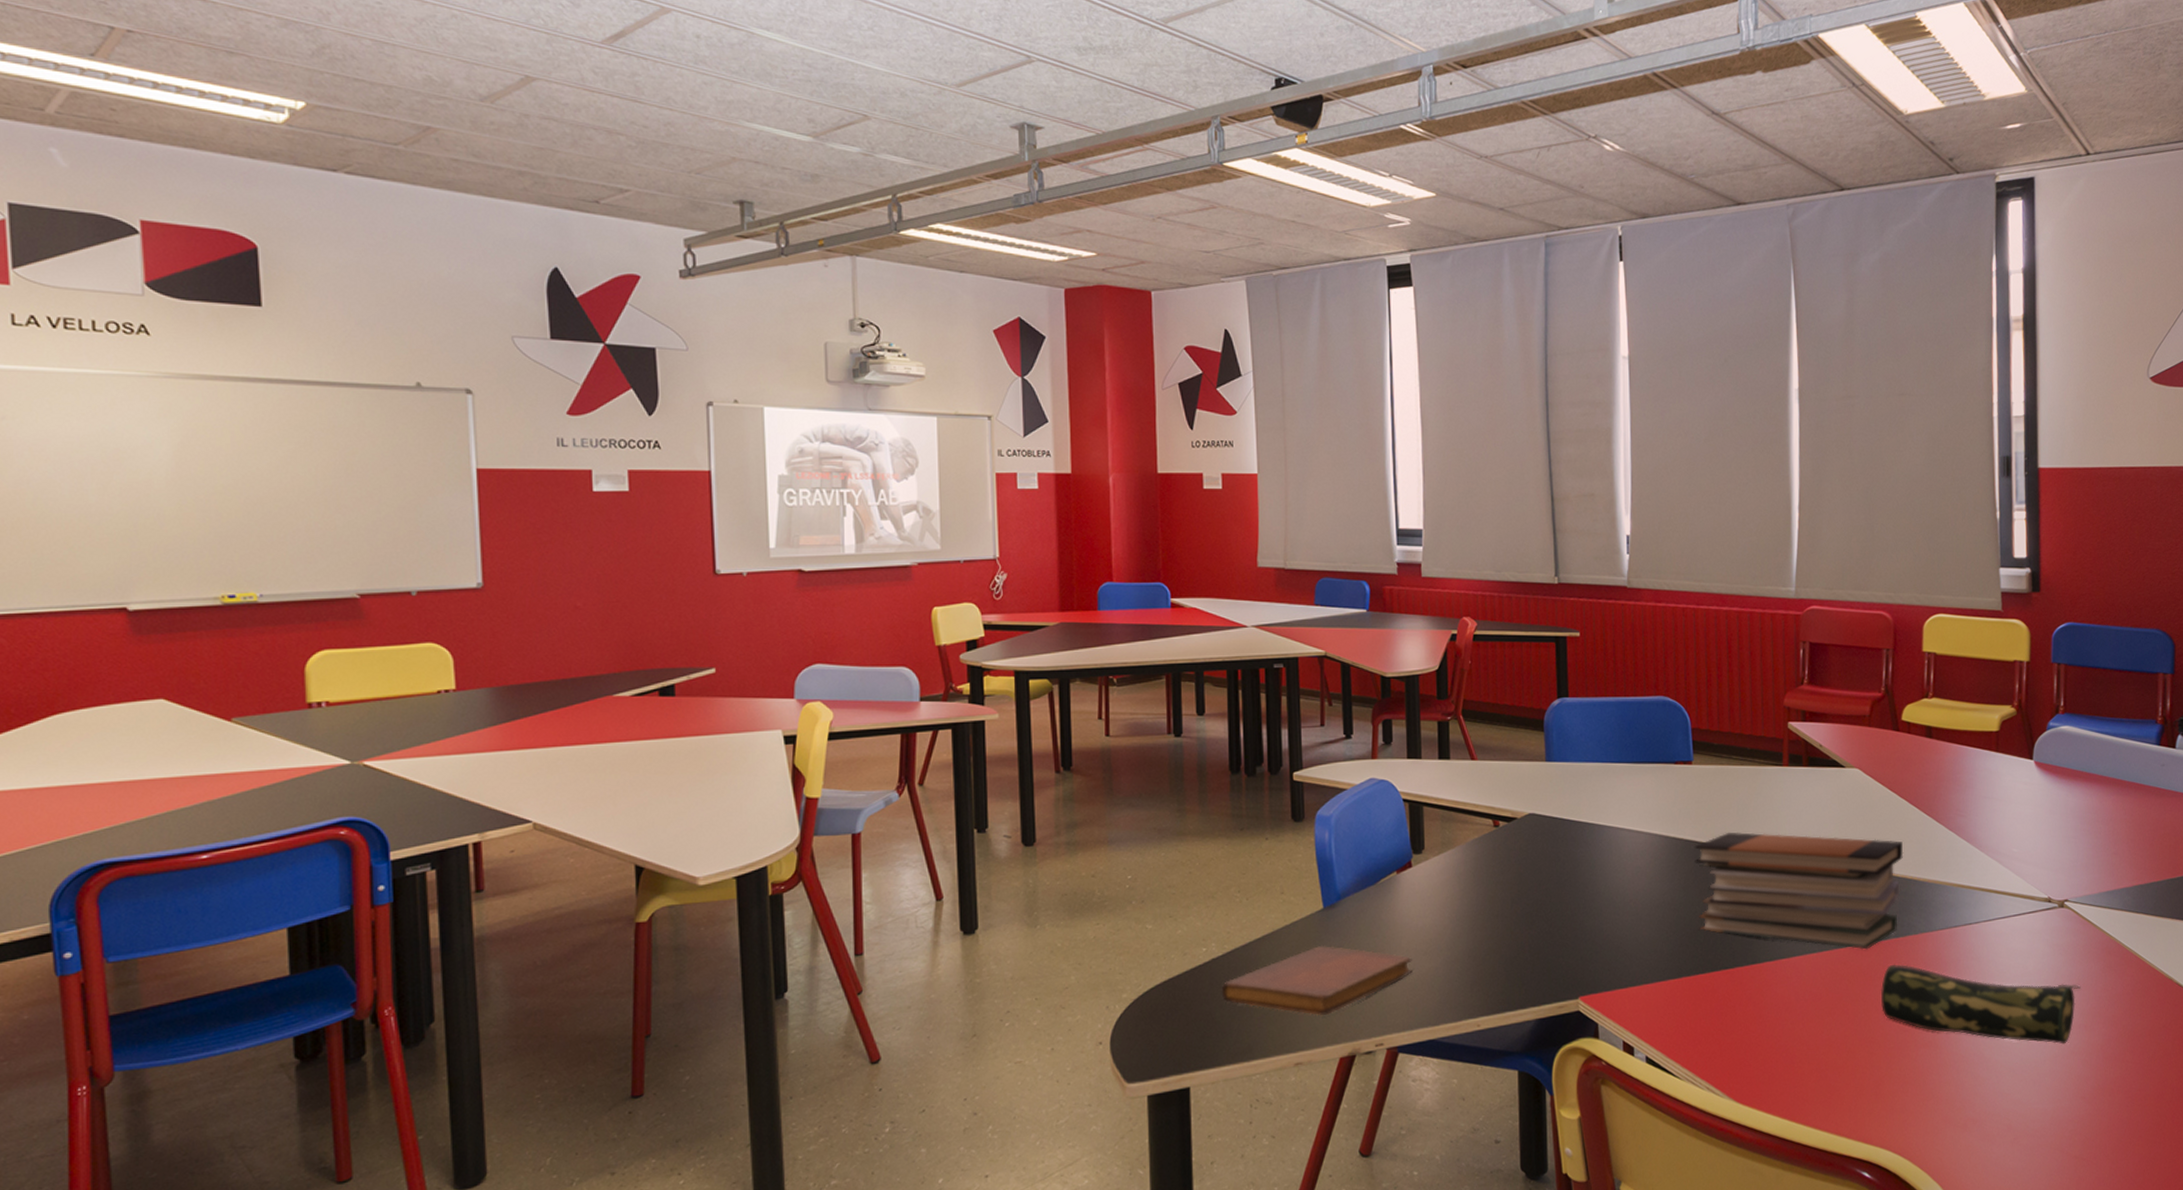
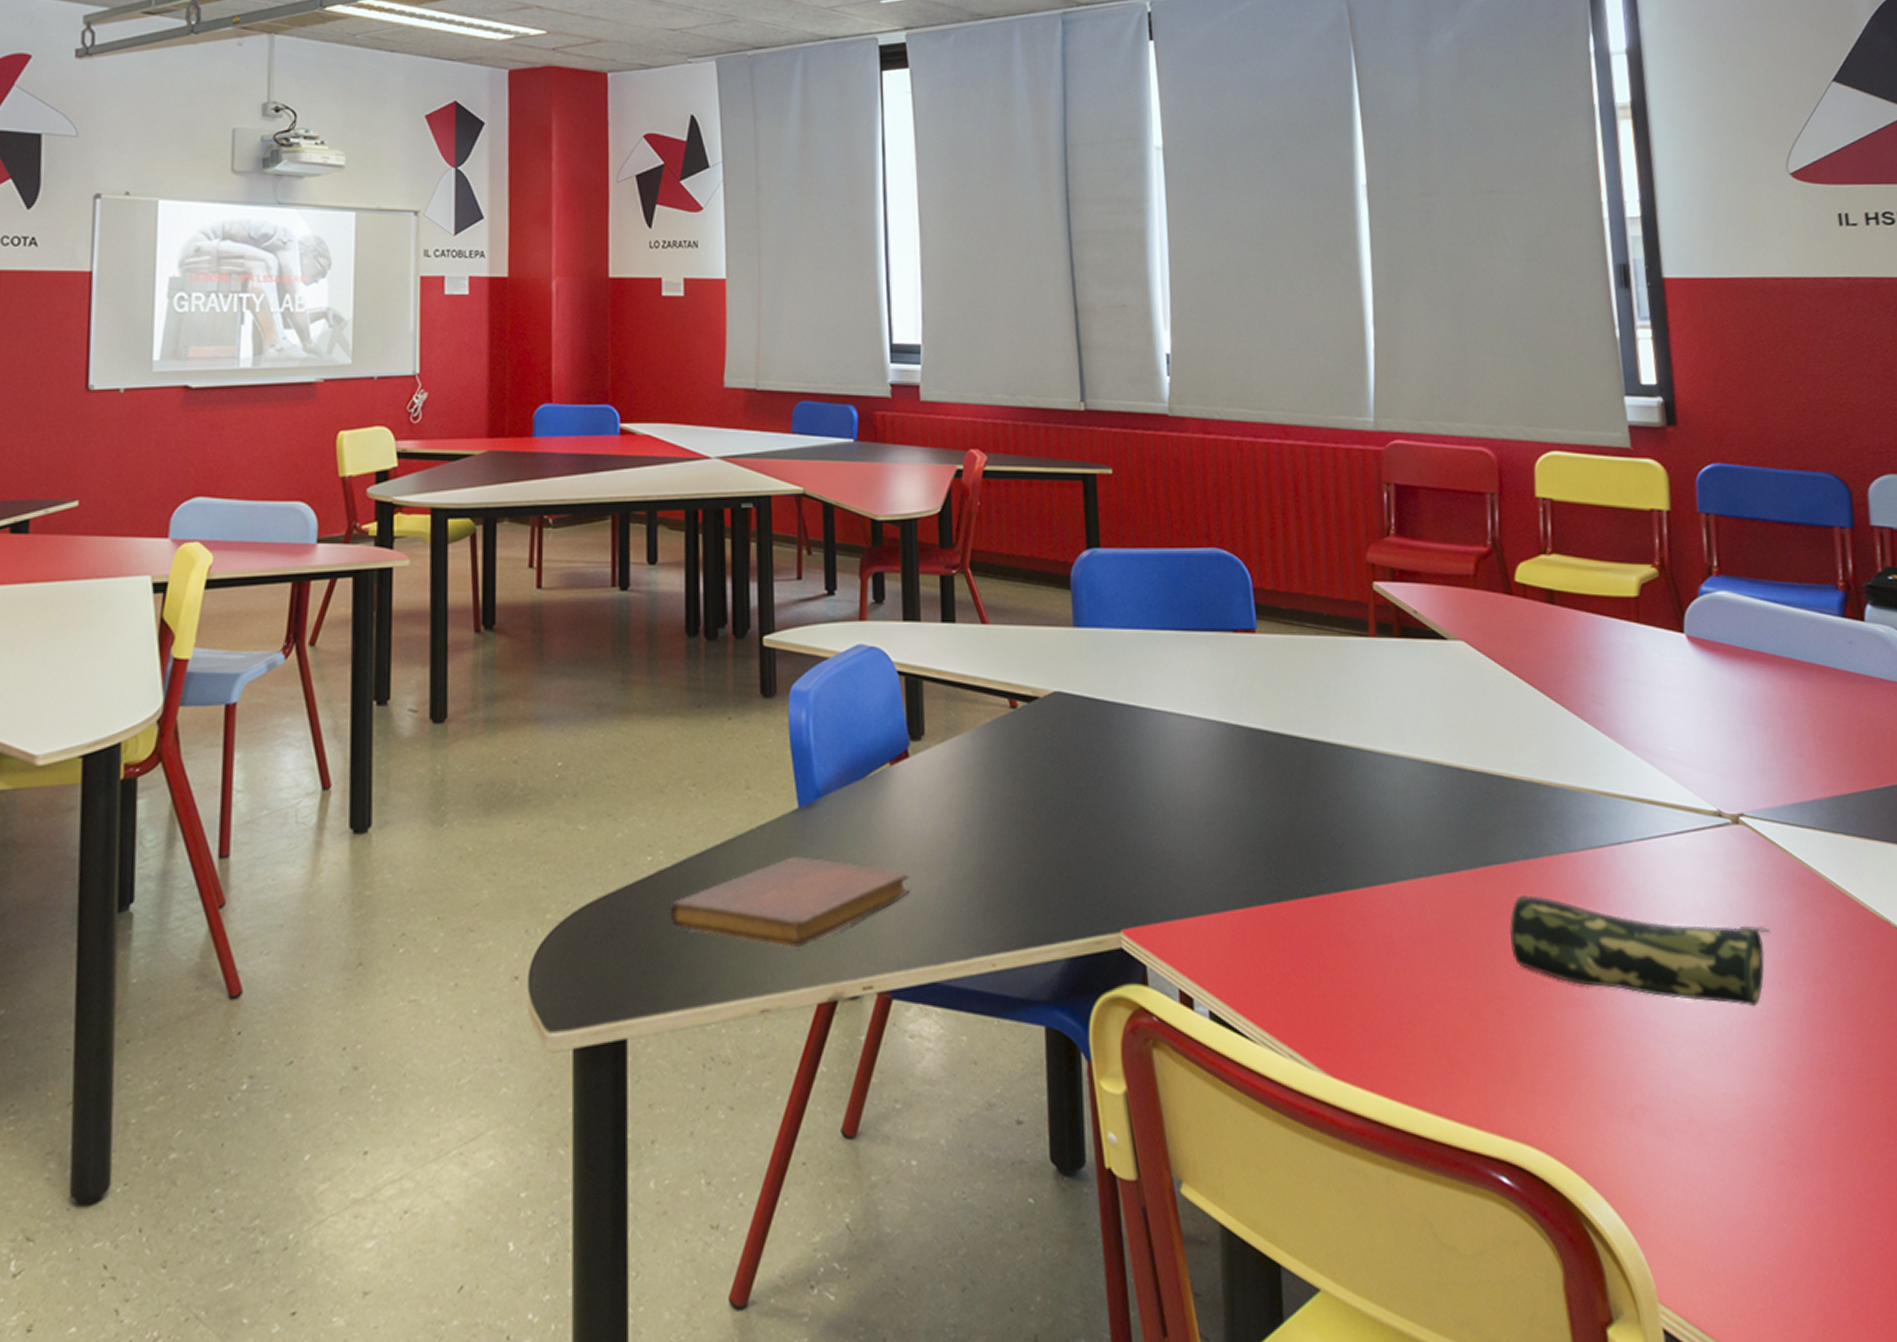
book stack: present [1694,832,1904,950] -> none [1262,719,1528,875]

